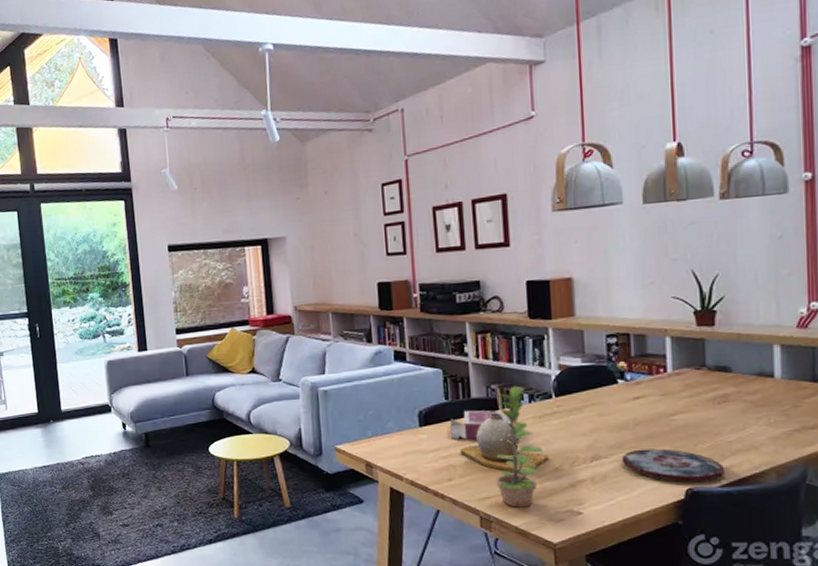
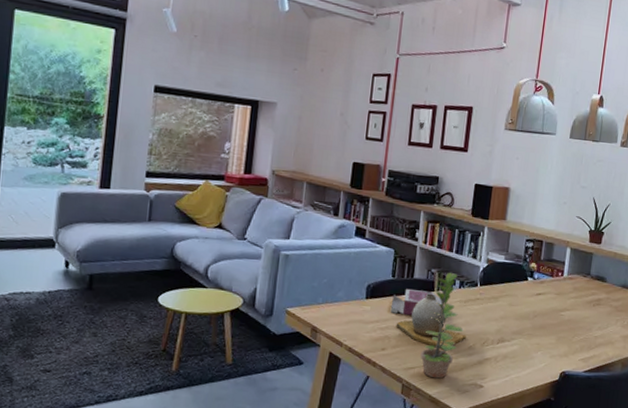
plate: present [621,448,724,481] -> none [519,336,589,366]

